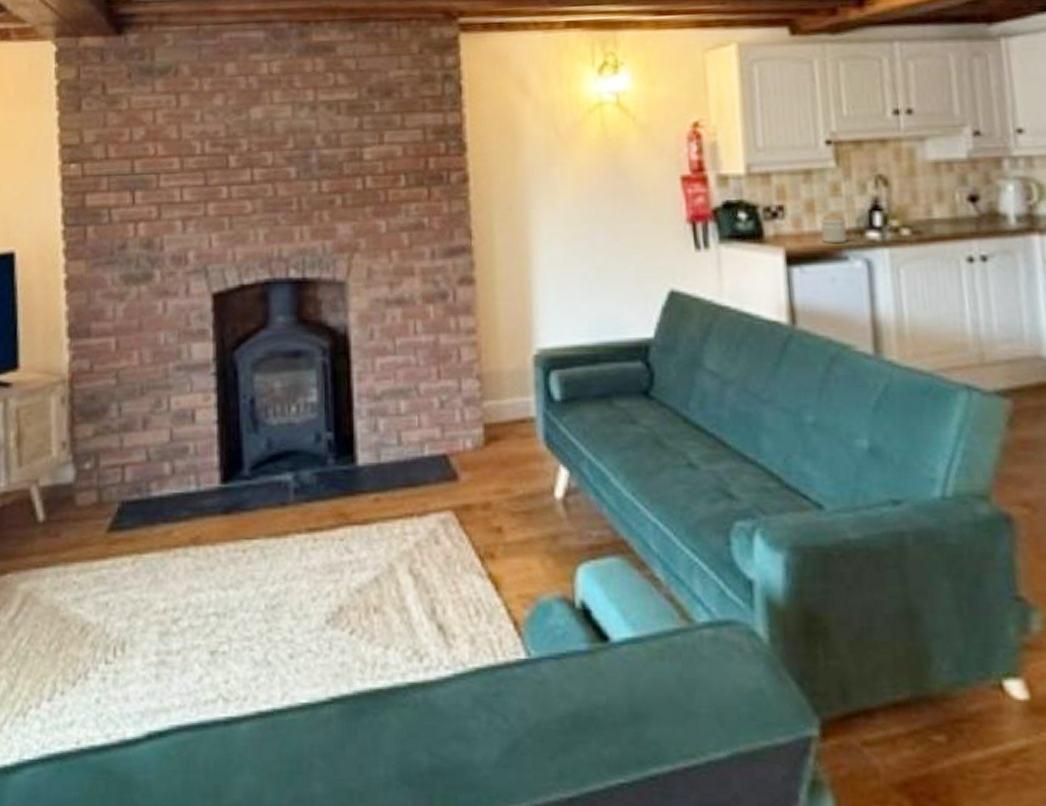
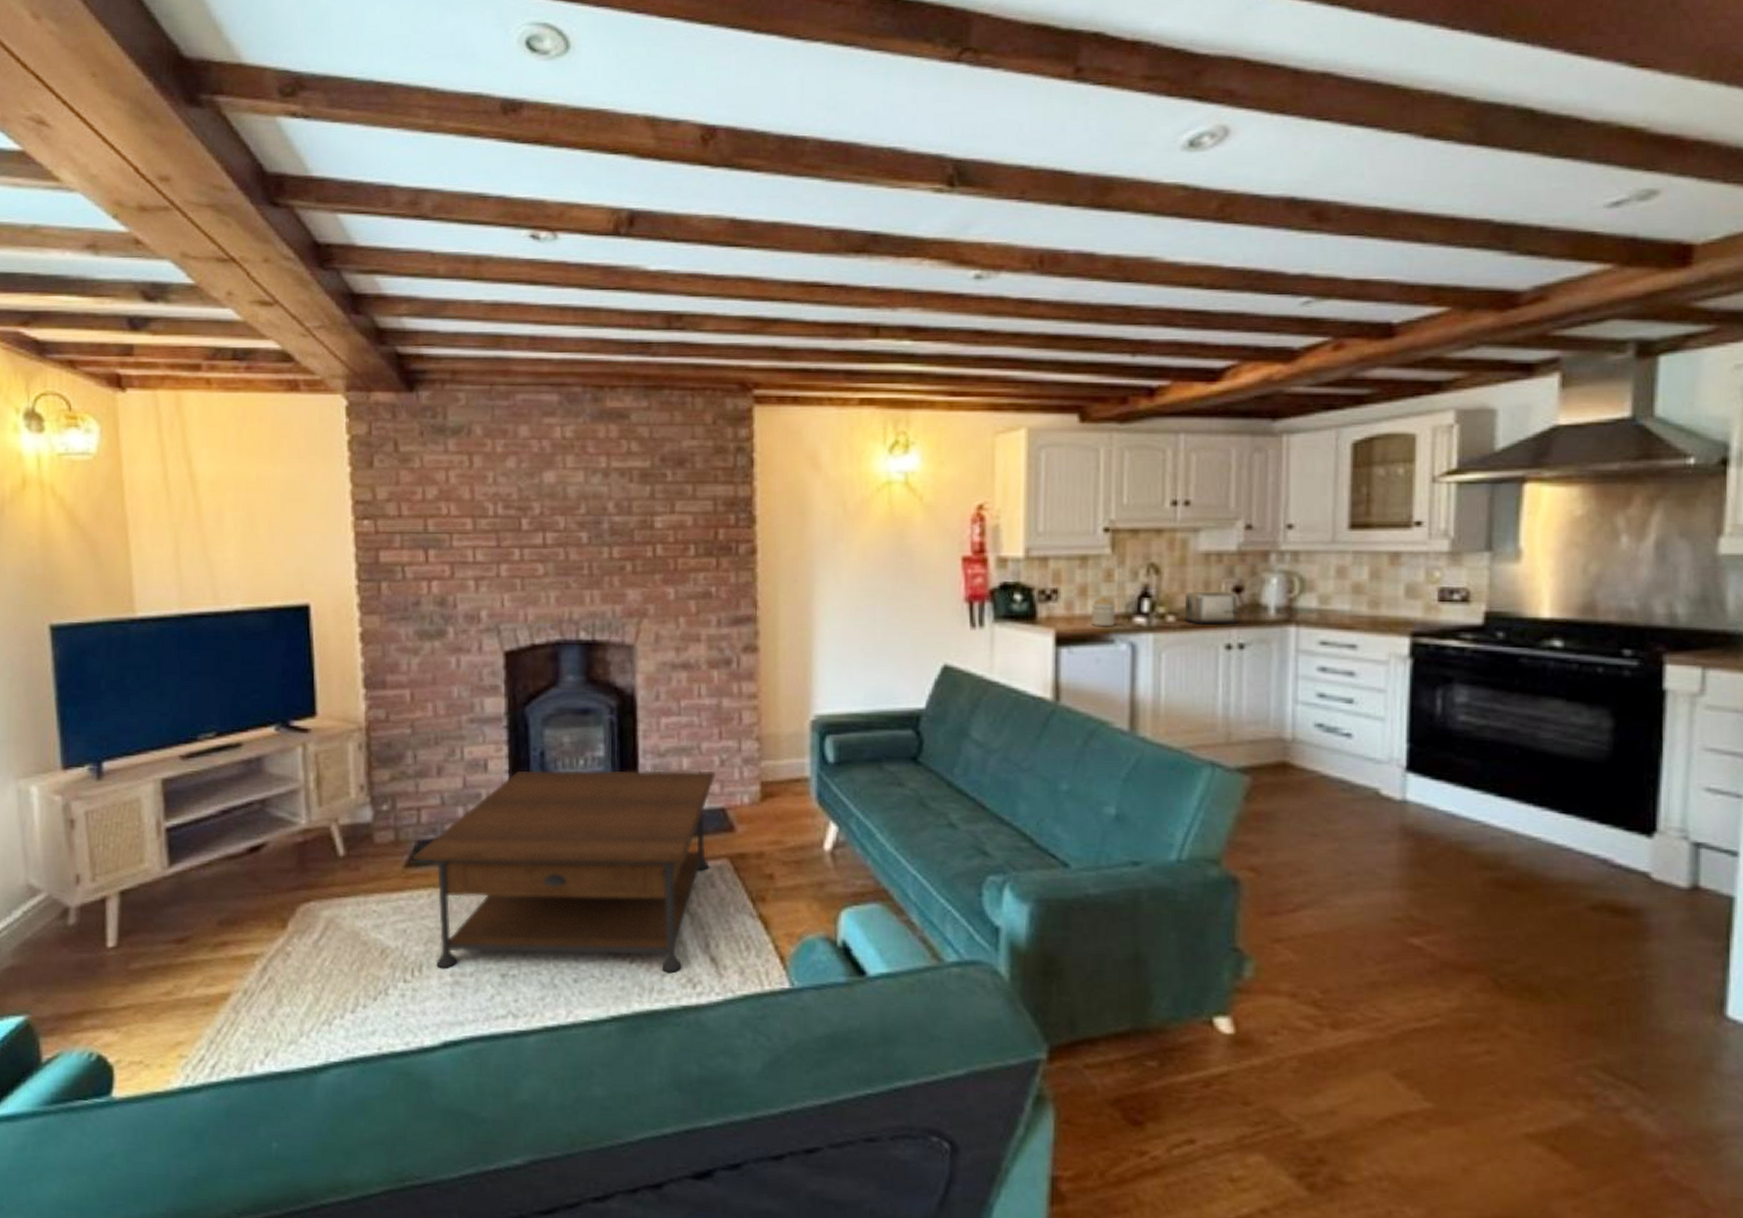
coffee table: none [116,413,435,648] -> present [412,770,715,974]
toaster: none [917,201,978,237] -> present [1184,591,1238,625]

